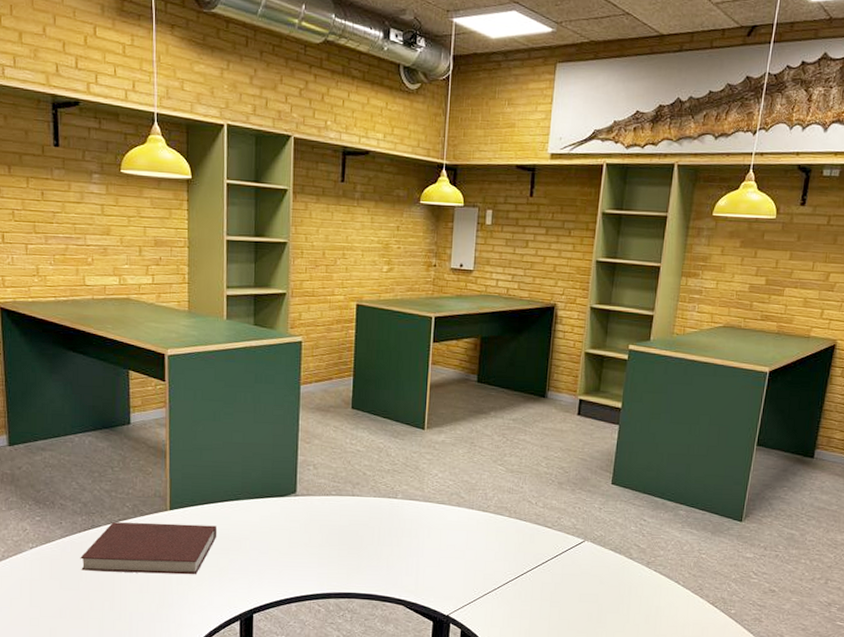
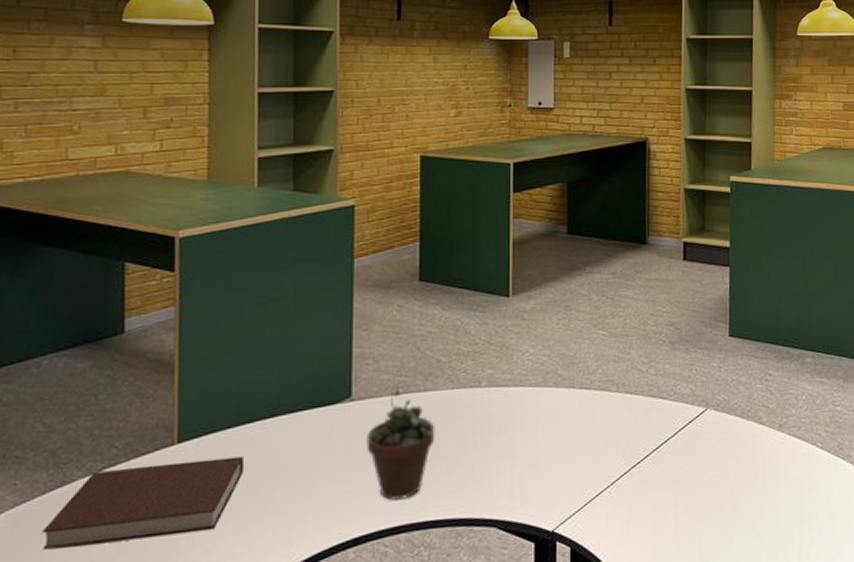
succulent plant: none [306,488,360,574] -> present [366,385,435,501]

